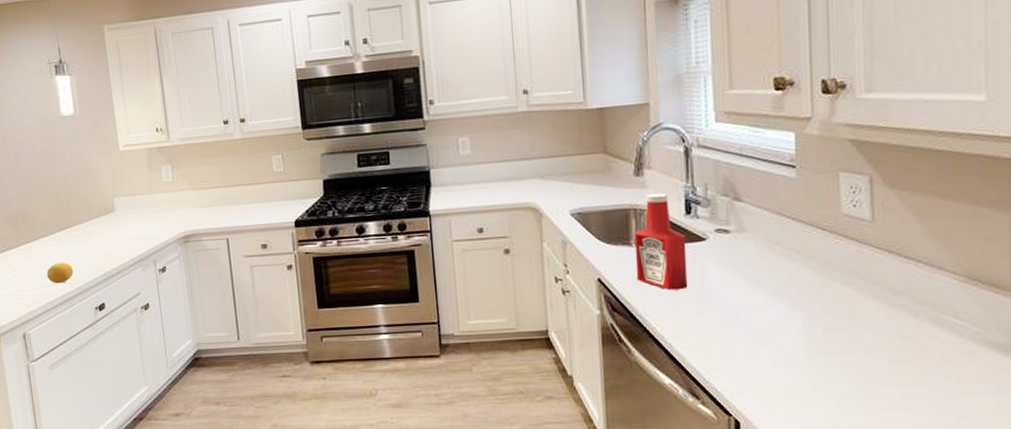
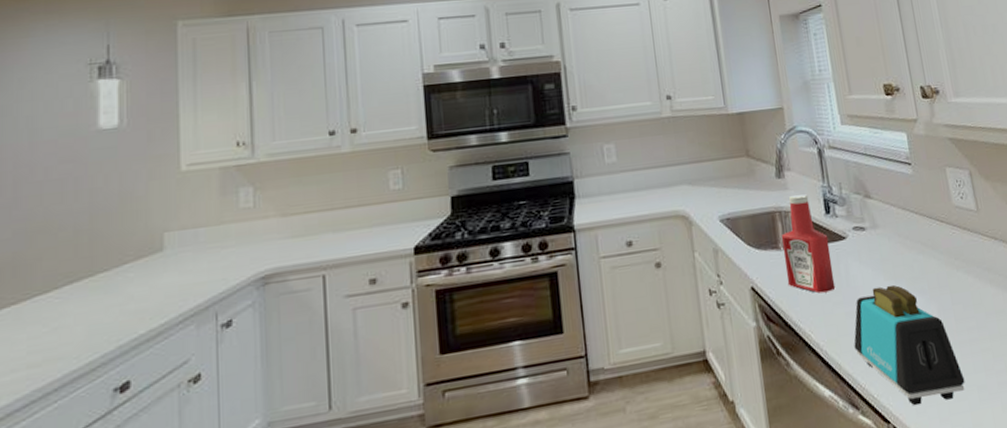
fruit: present [46,262,74,284] -> none [38,327,85,361]
toaster: none [702,289,824,404] -> present [854,284,965,406]

